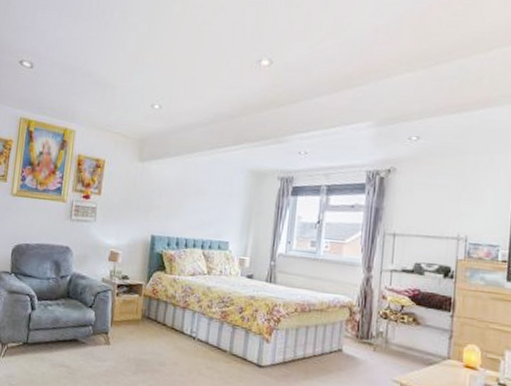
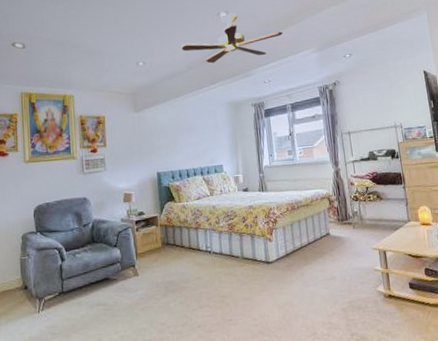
ceiling fan: none [206,62,335,121] -> present [180,13,283,64]

